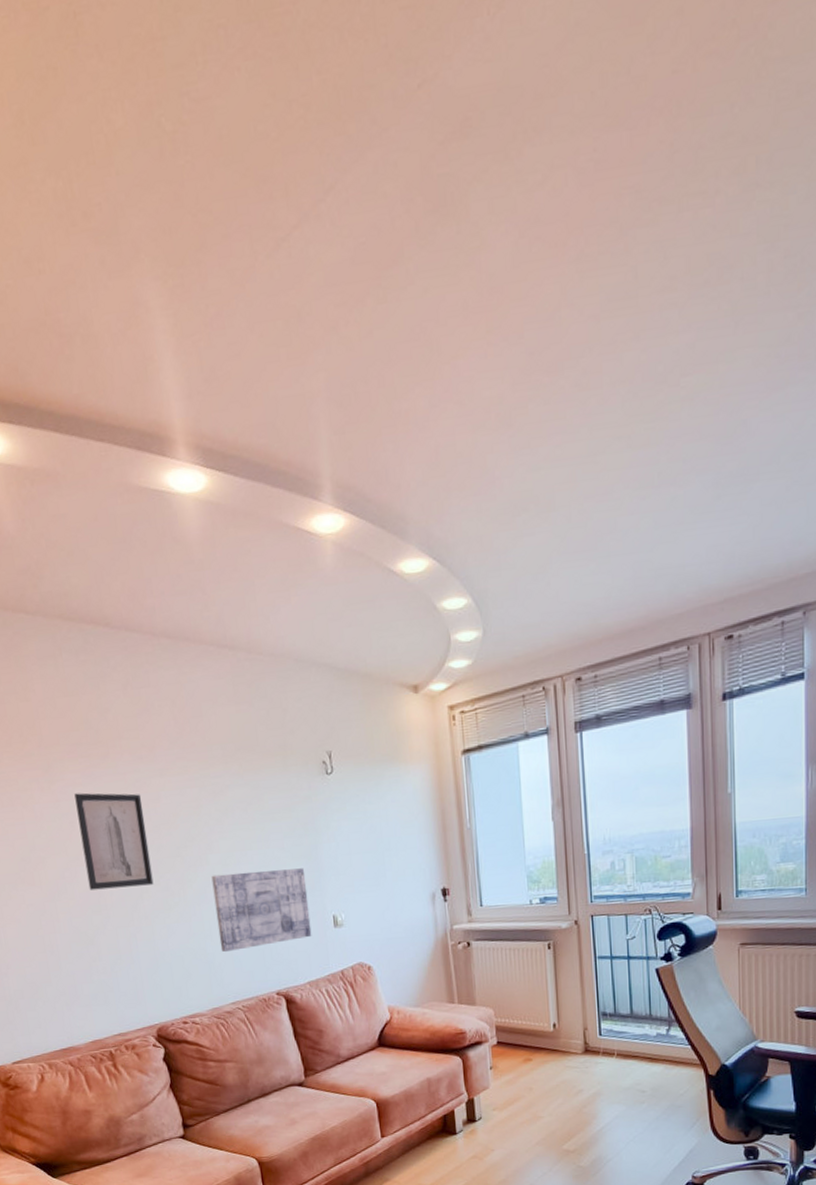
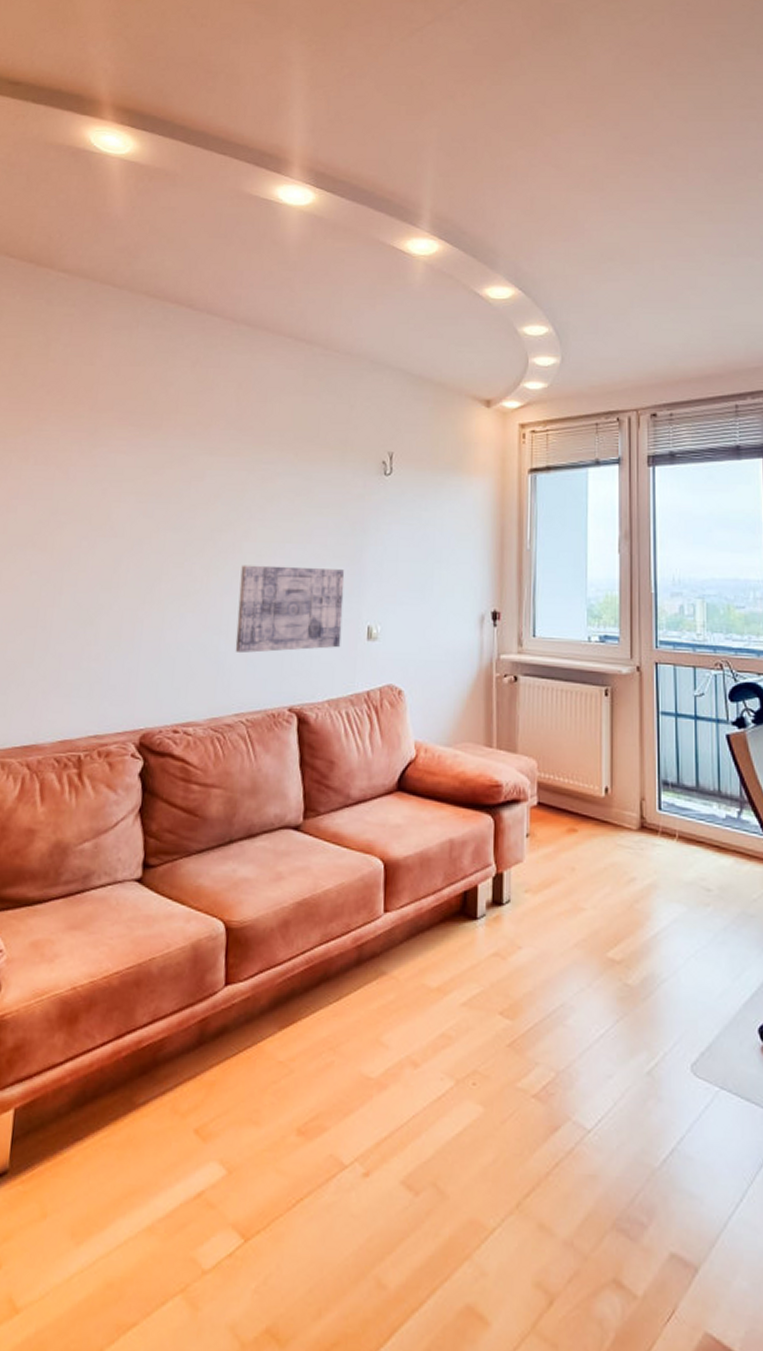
wall art: present [74,793,154,891] -> none [104,461,185,567]

